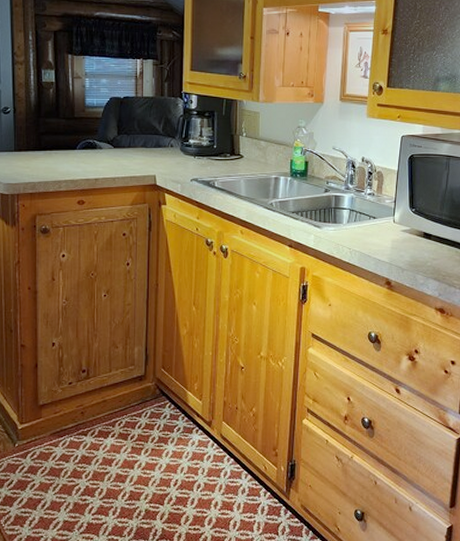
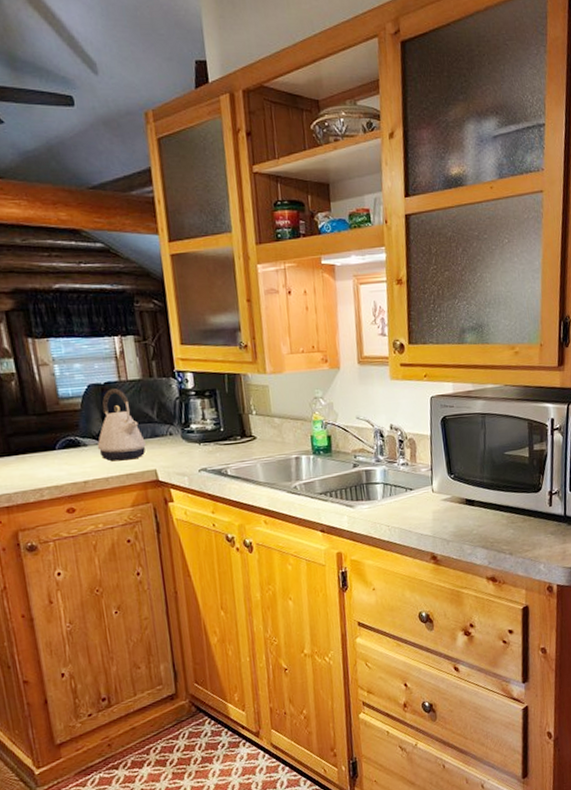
kettle: none [110,103,150,165] -> present [97,388,146,461]

